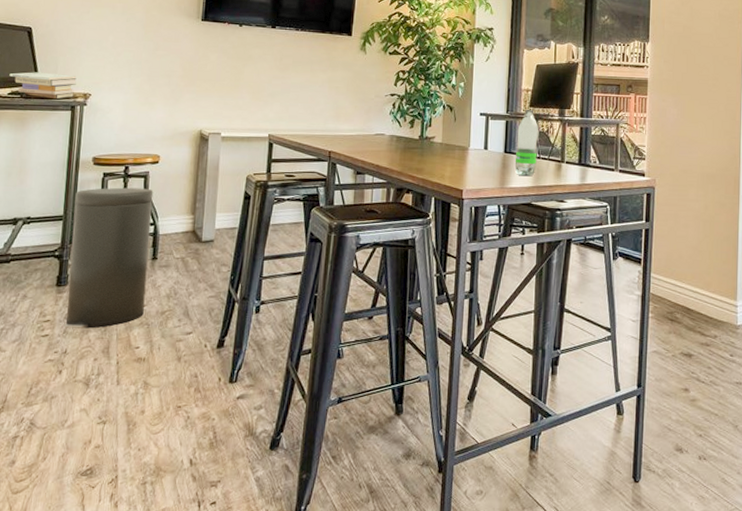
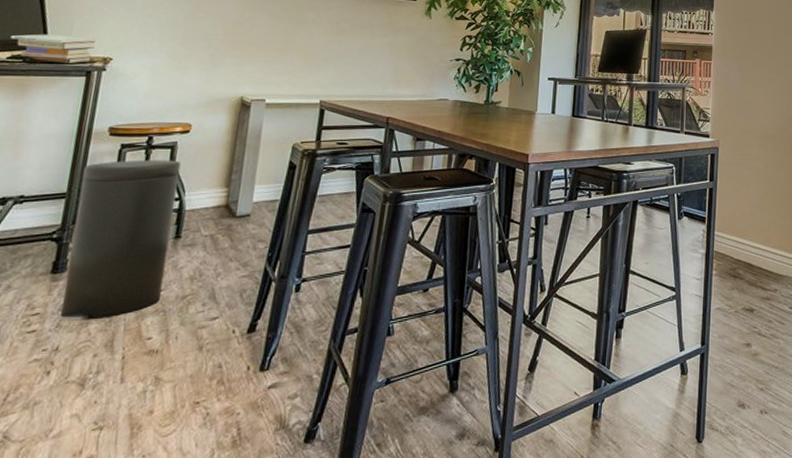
bottle: present [514,109,539,176] -> none [582,73,607,139]

